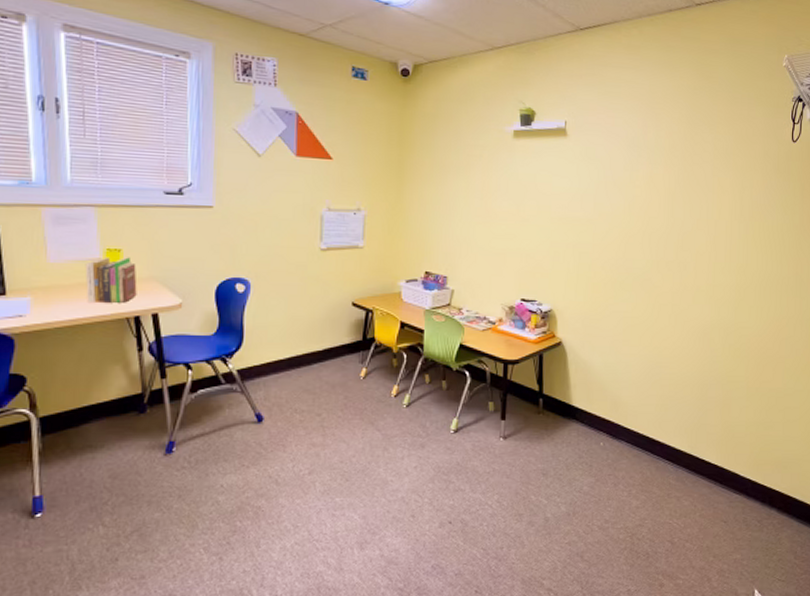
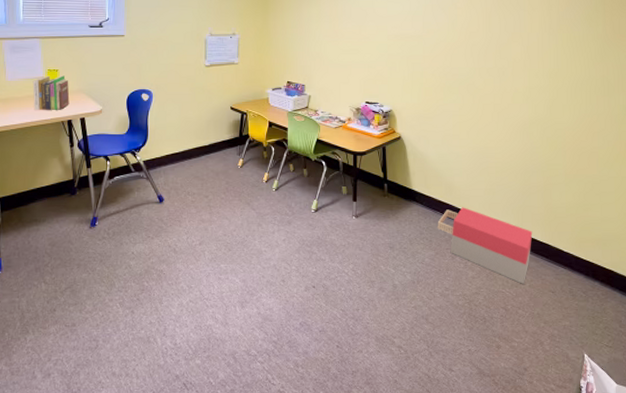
toy box: none [599,426,707,515] -> present [437,207,533,285]

